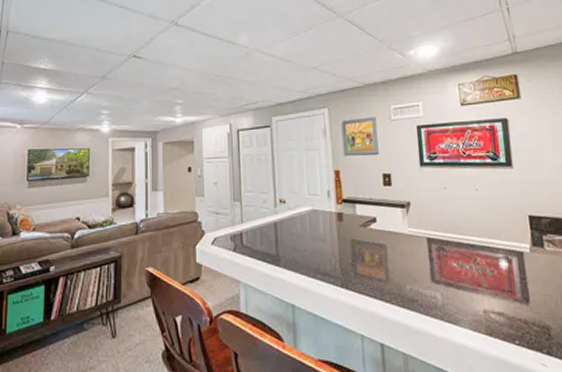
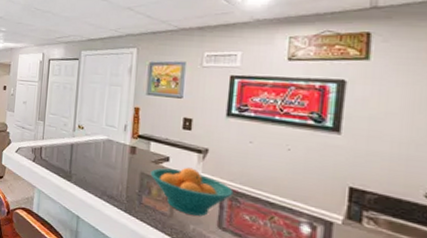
fruit bowl: none [360,224,439,274] -> present [150,167,234,216]

